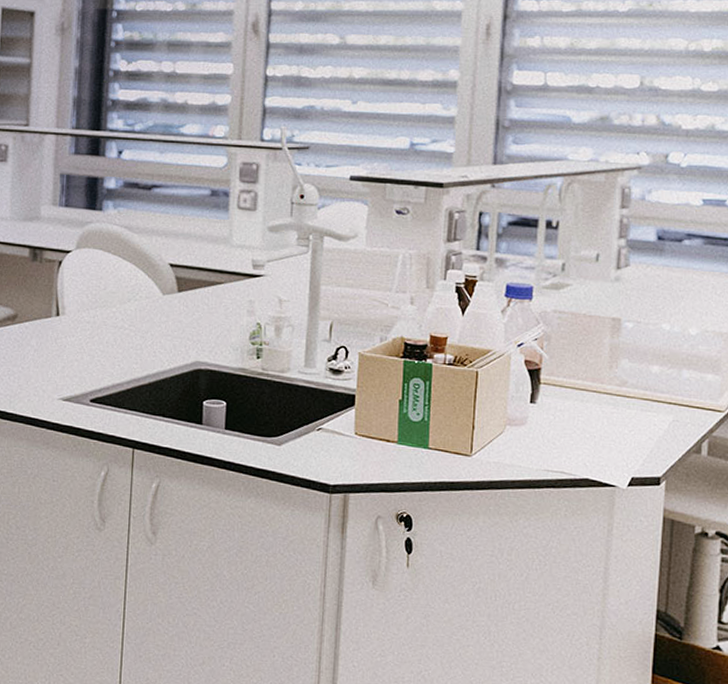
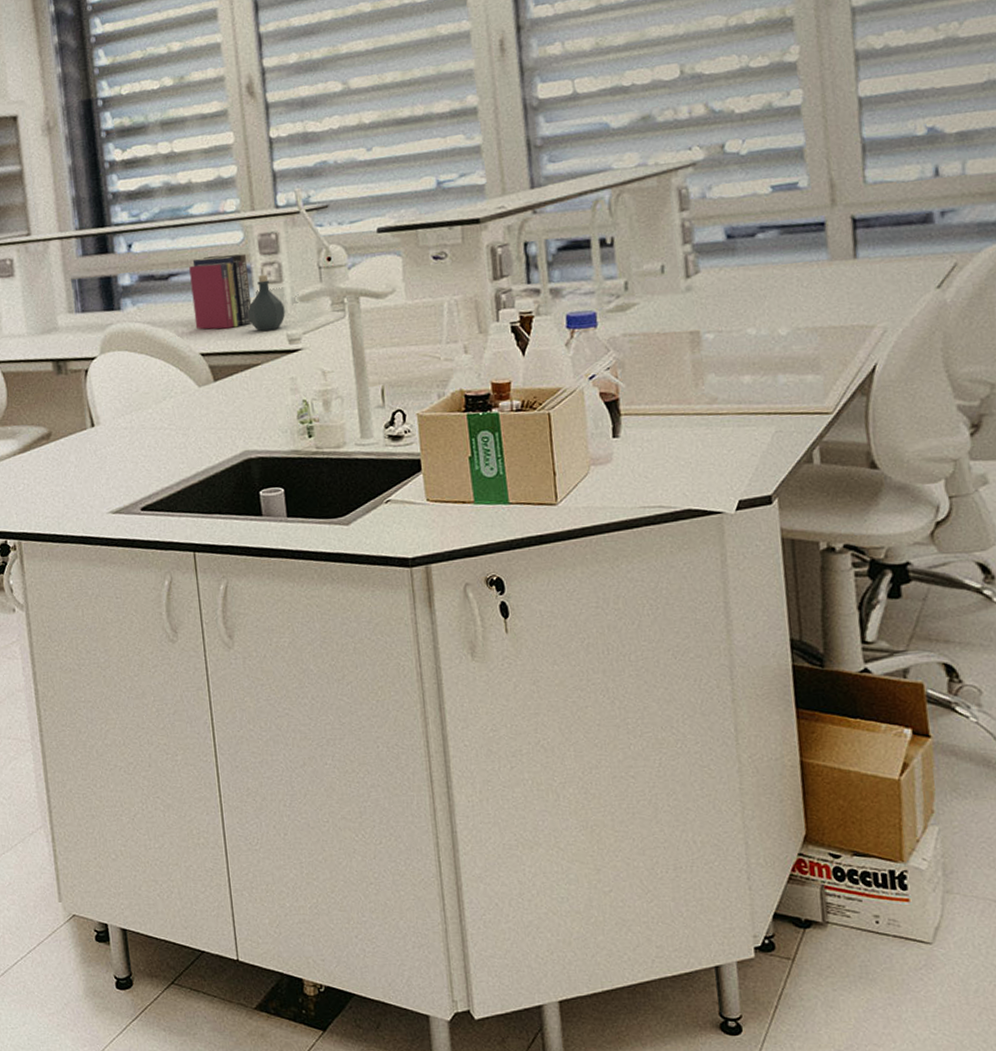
books: none [169,175,227,245] -> present [189,253,252,330]
flask: none [219,200,254,254] -> present [247,274,286,331]

